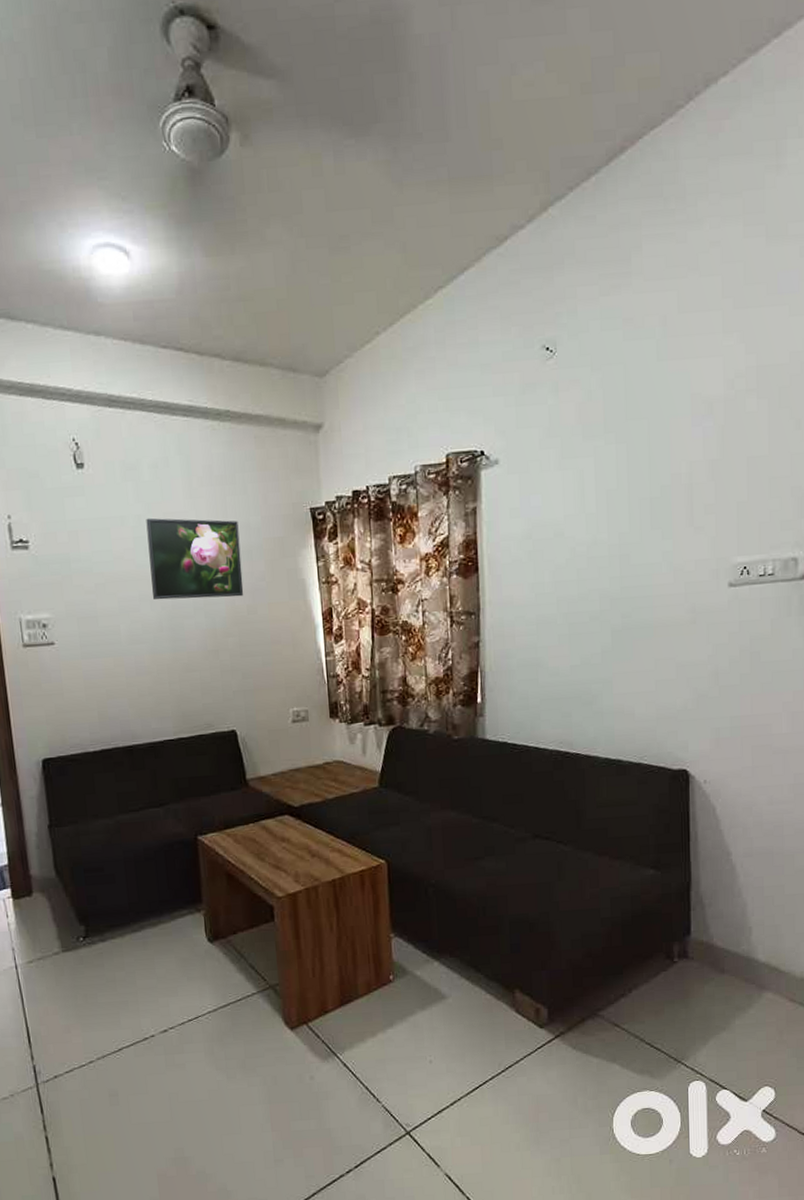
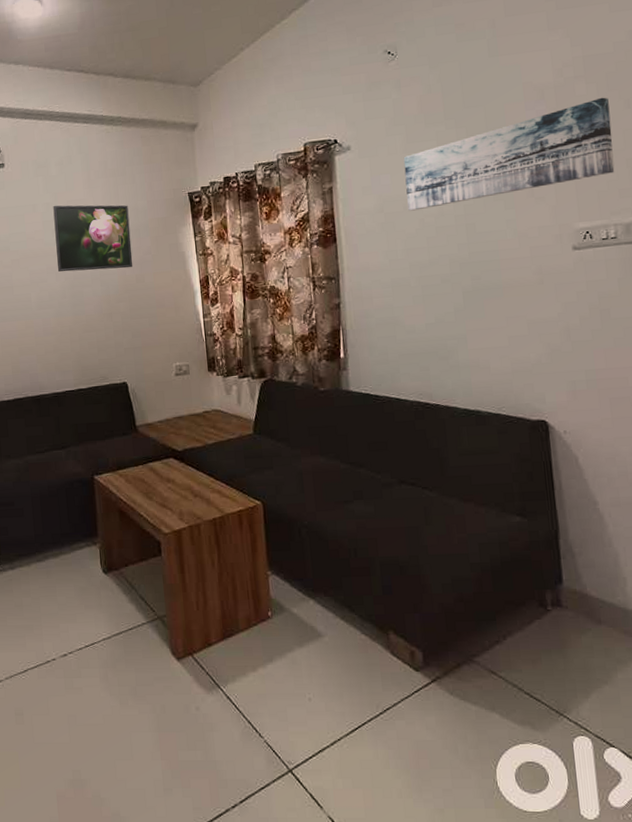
wall art: none [556,415,779,538] -> present [403,97,615,211]

